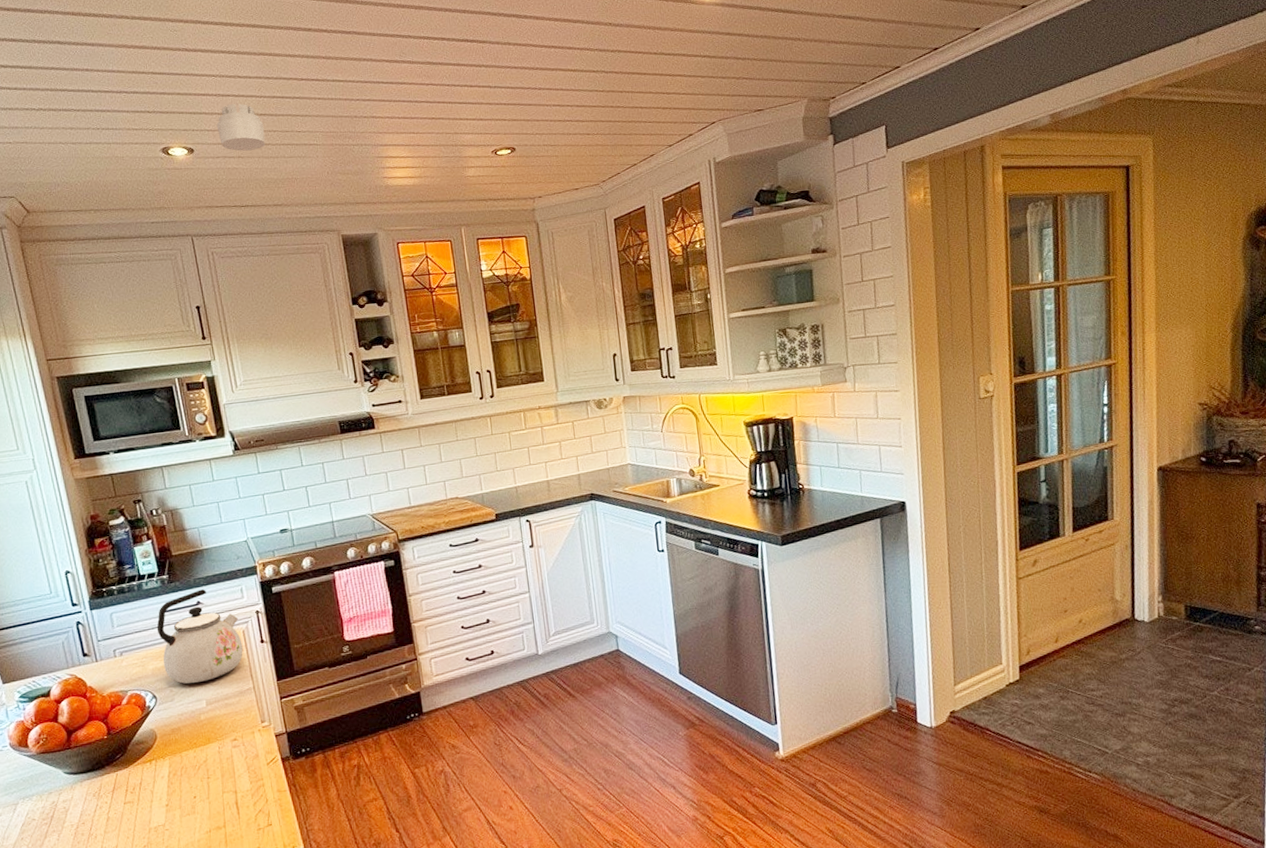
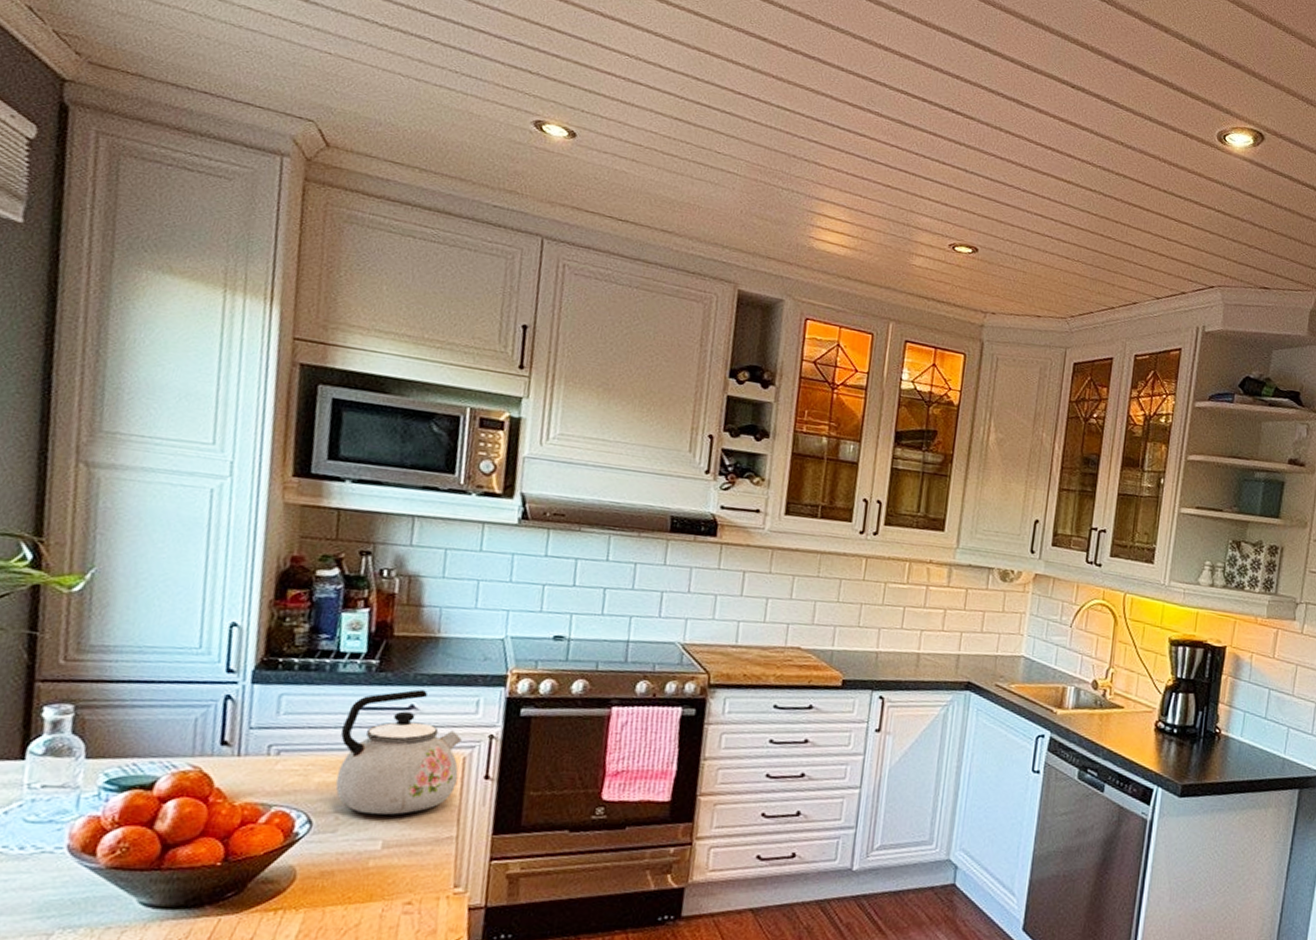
smoke detector: present [216,103,266,151] -> none [614,94,677,159]

